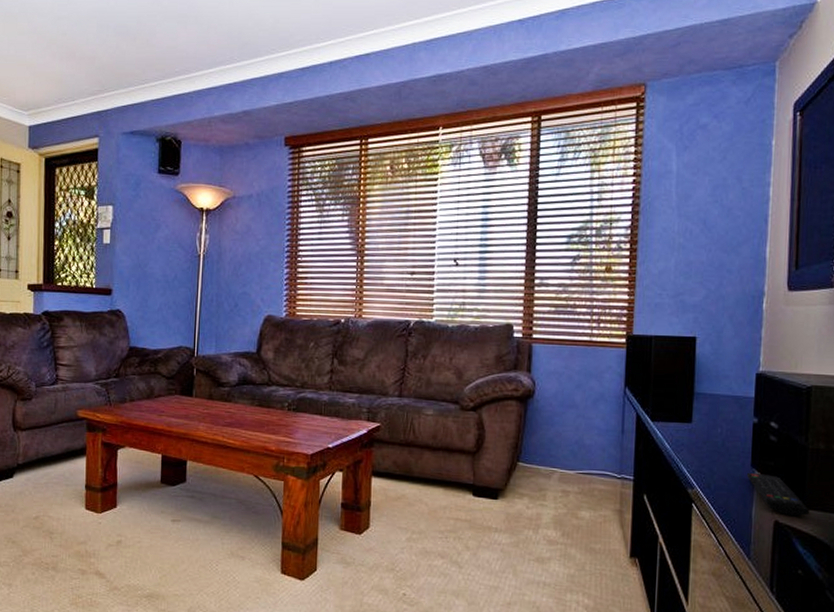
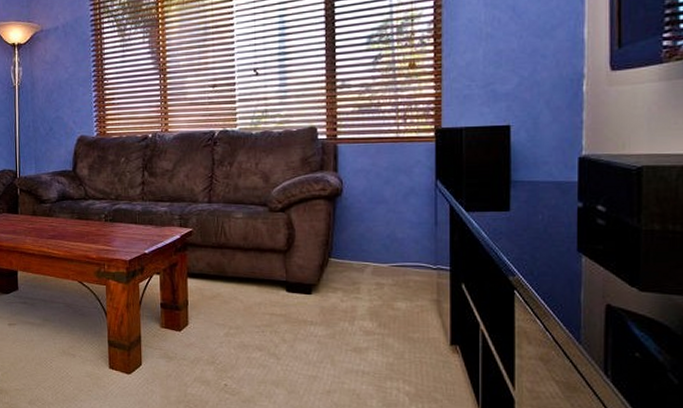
remote control: present [746,472,810,516] -> none [572,257,647,298]

